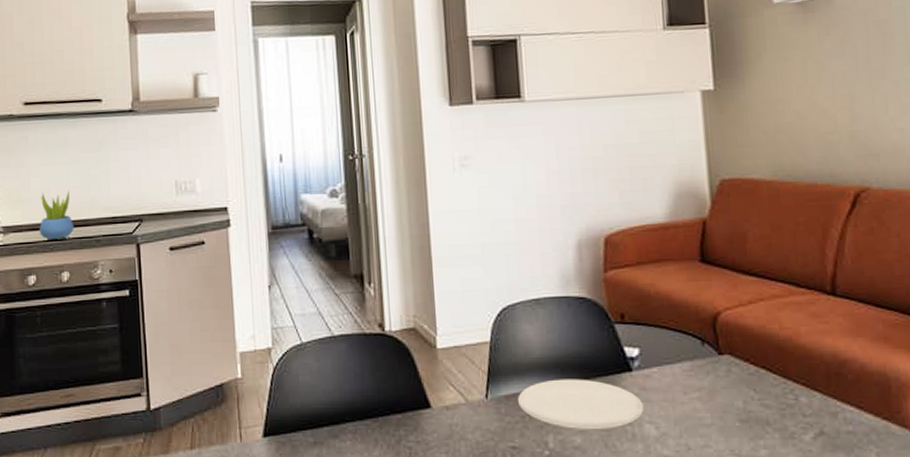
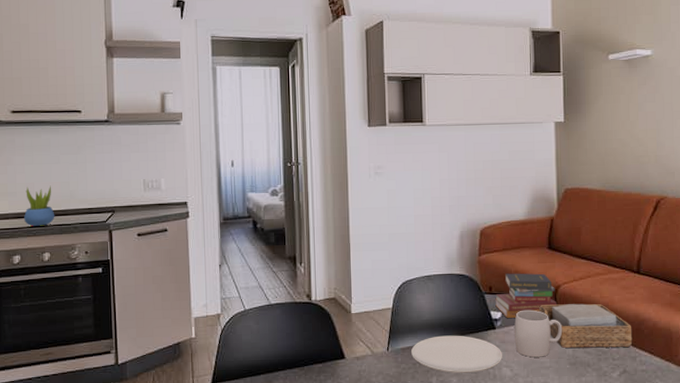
books: none [629,295,718,356] -> present [495,273,558,318]
mug: none [658,345,728,411] -> present [514,309,563,358]
napkin holder: none [692,337,831,400] -> present [539,303,633,348]

